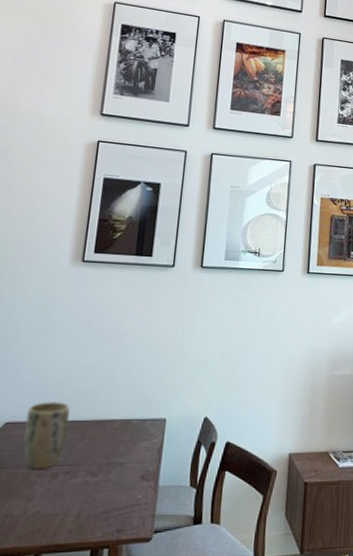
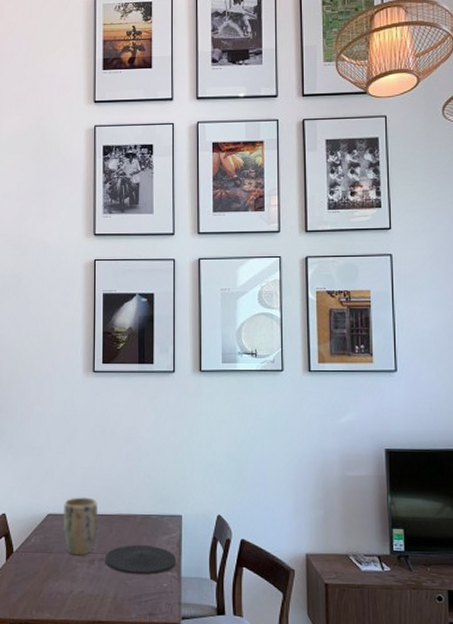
plate: none [71,454,155,488] -> present [105,545,176,575]

